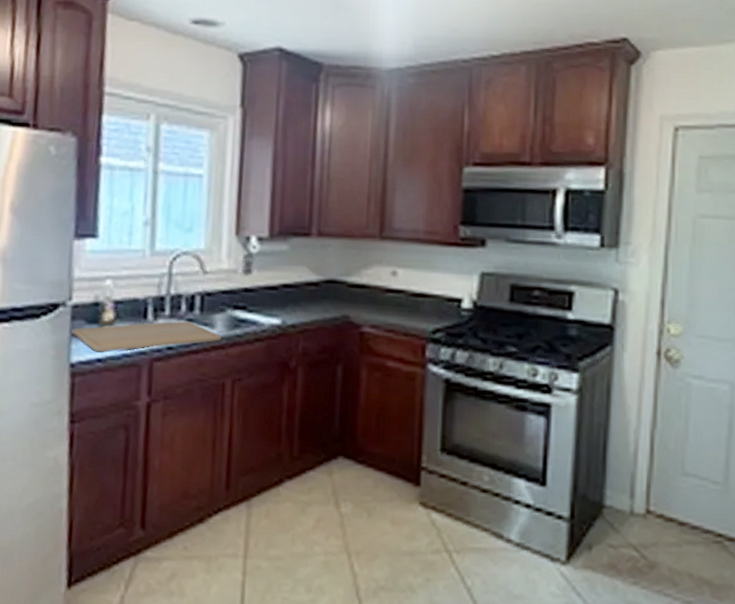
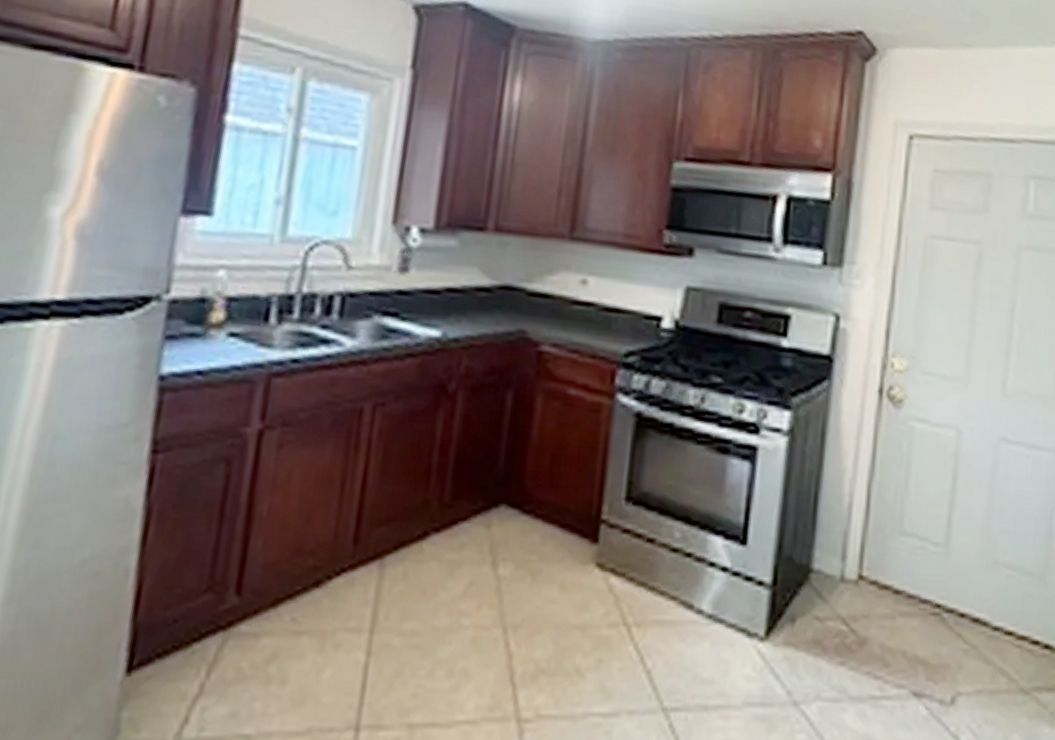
chopping board: present [72,320,222,353] -> none [165,326,364,363]

